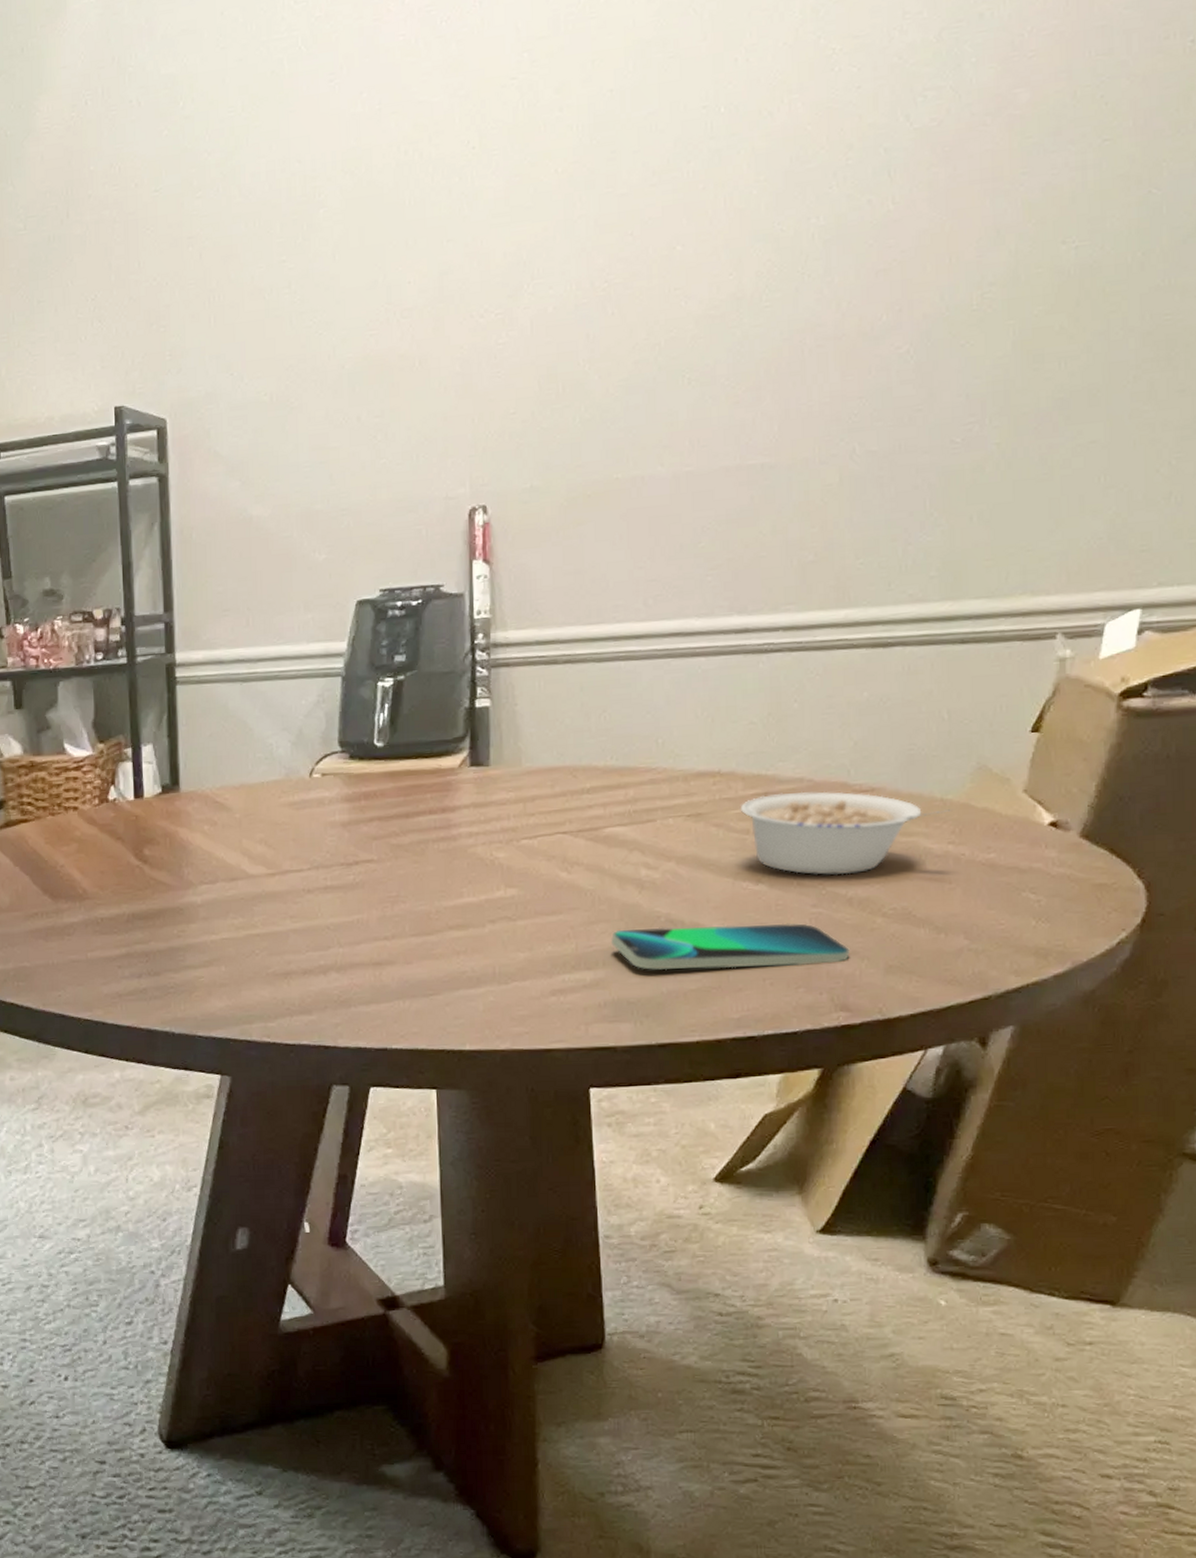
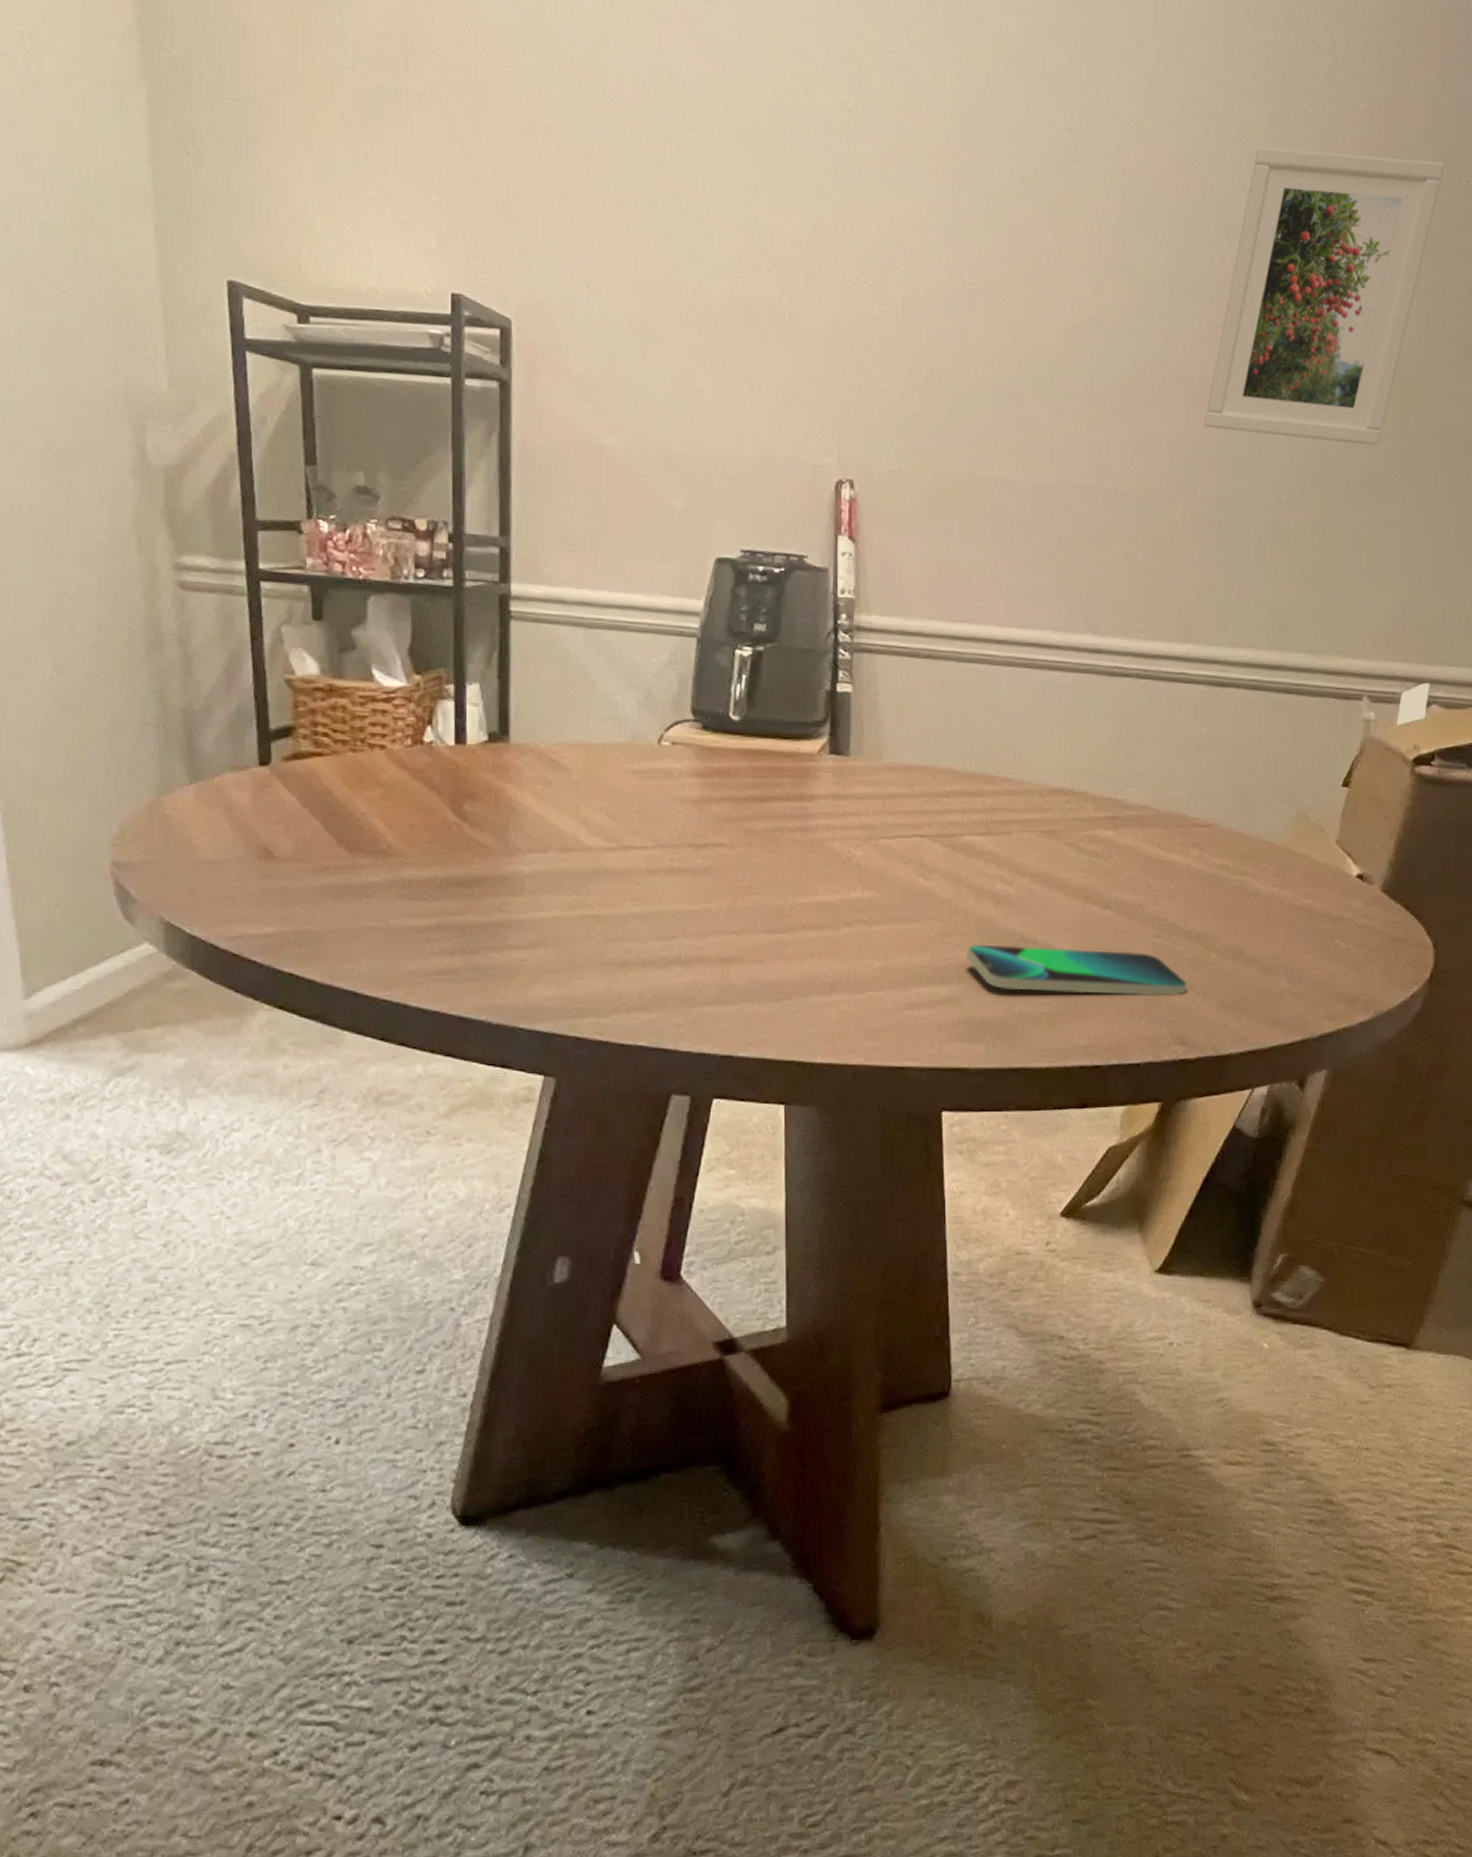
legume: present [740,791,953,876] -> none [1090,818,1277,908]
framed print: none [862,27,1163,382] -> present [1203,146,1445,446]

